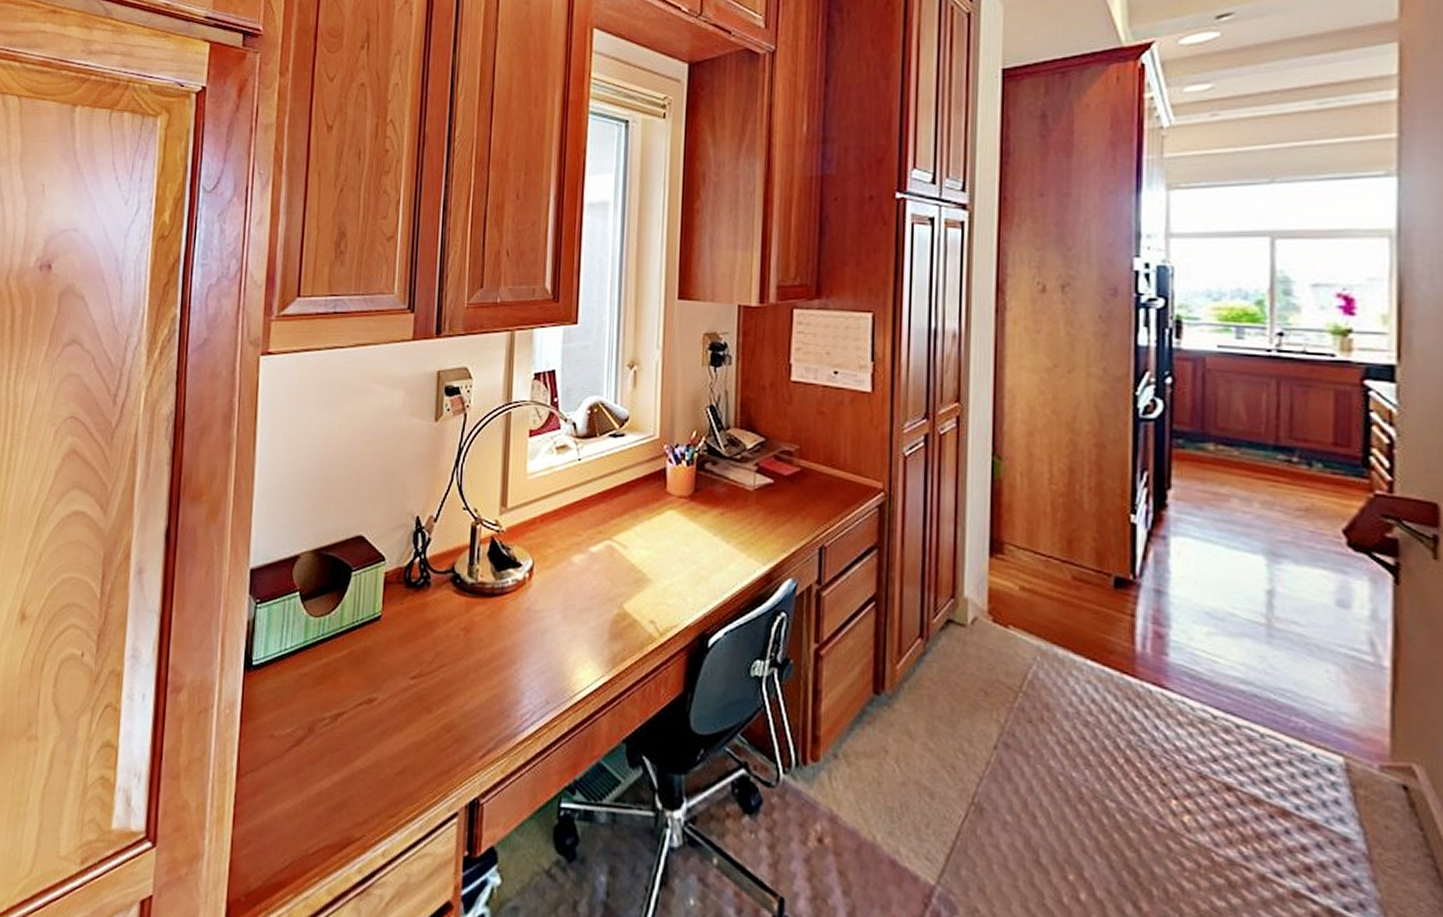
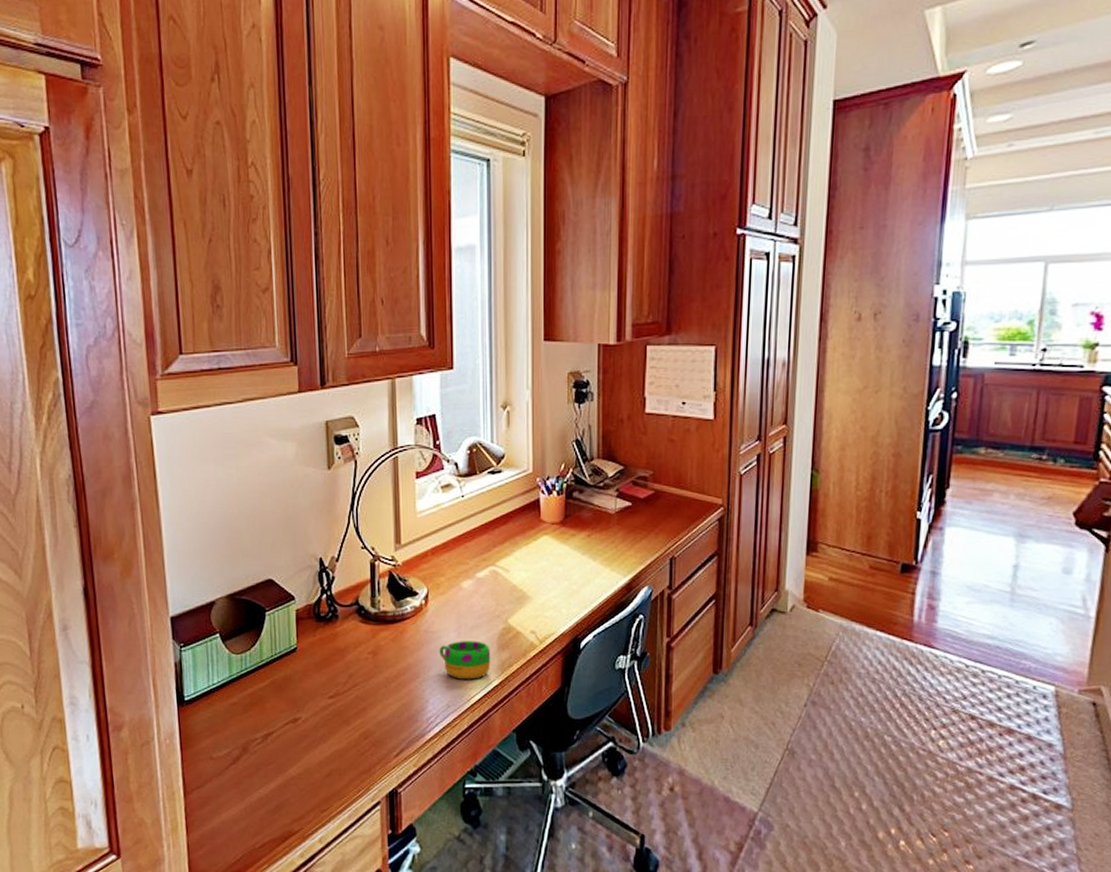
mug: none [541,624,601,673] -> present [439,641,491,679]

